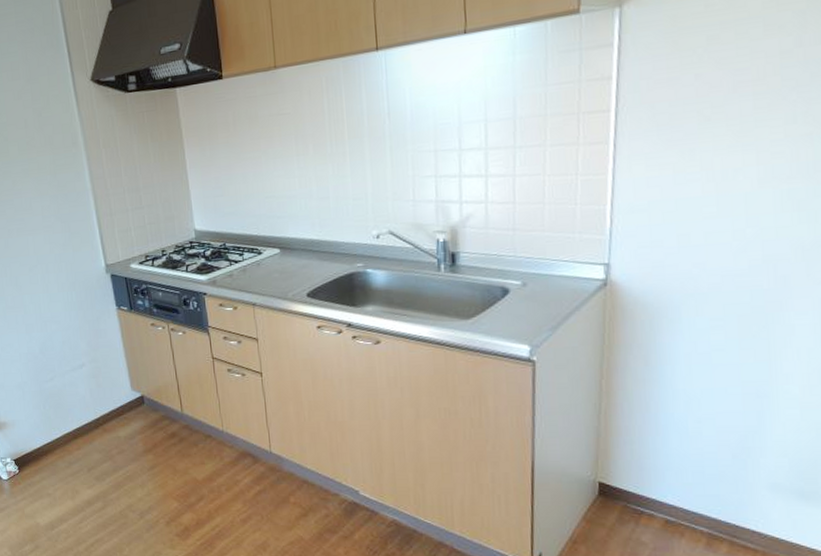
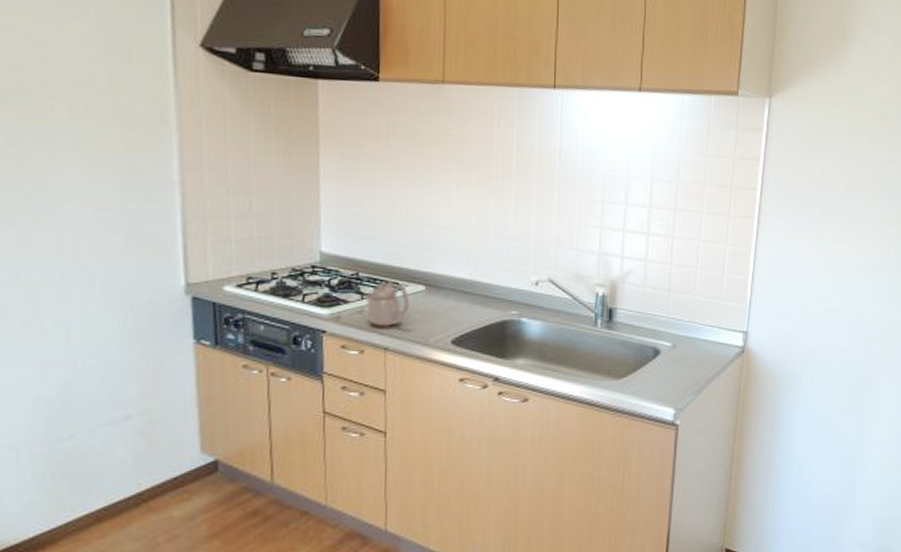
teapot: none [231,246,269,287] -> present [363,280,410,326]

